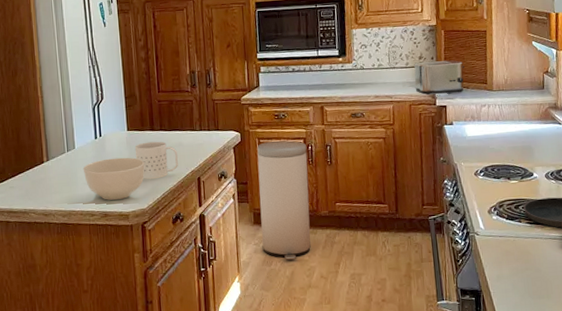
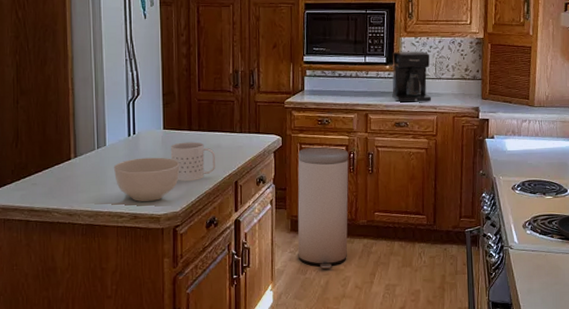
coffee maker: none [345,41,387,94] -> present [392,51,432,103]
toaster: present [414,60,464,96] -> none [459,73,508,108]

